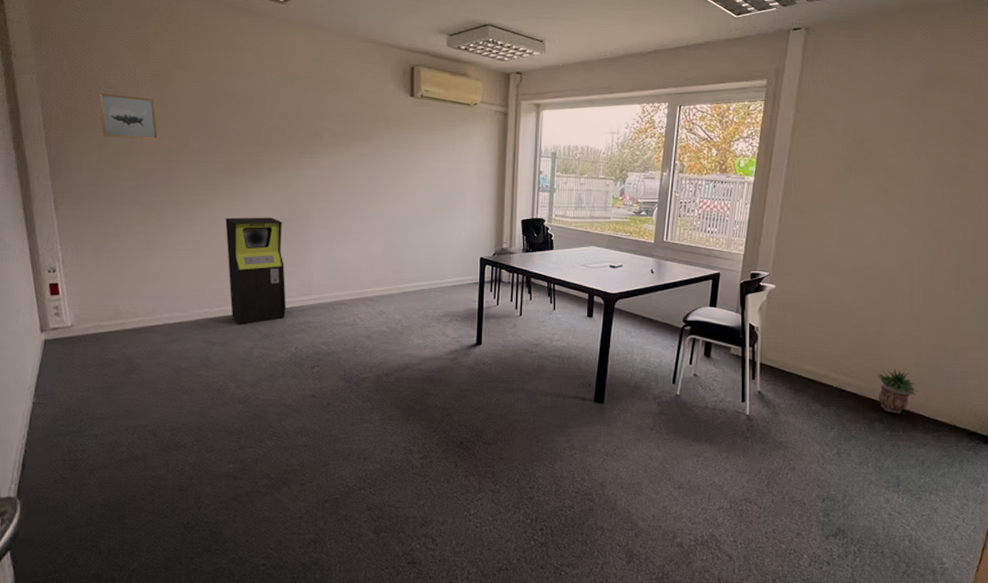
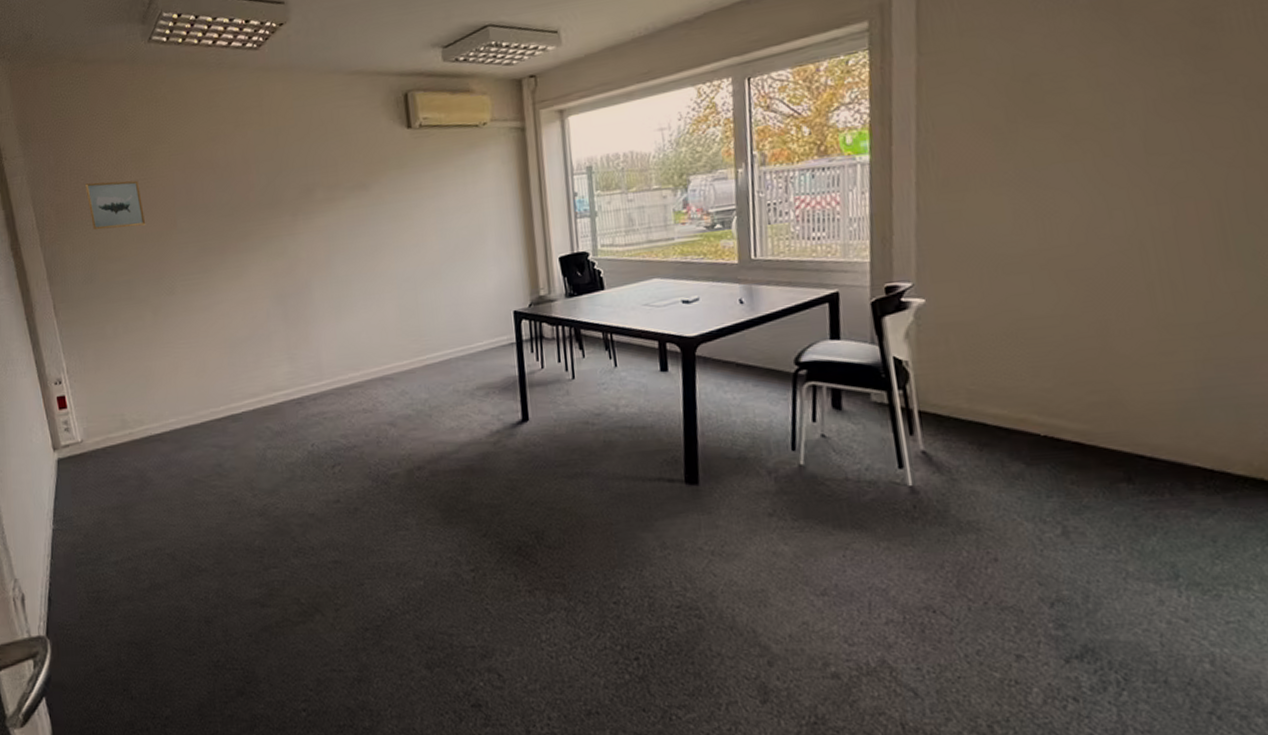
storage cabinet: present [225,217,286,325] -> none [222,294,297,424]
potted plant: present [877,369,918,414] -> none [1110,400,1186,468]

